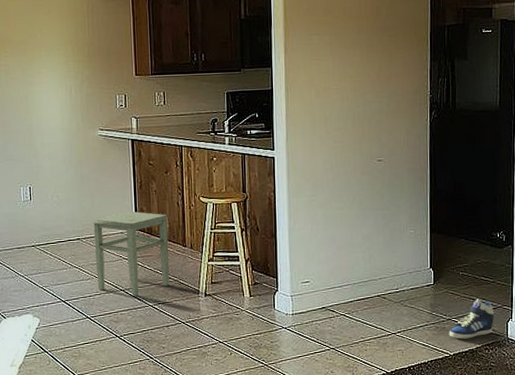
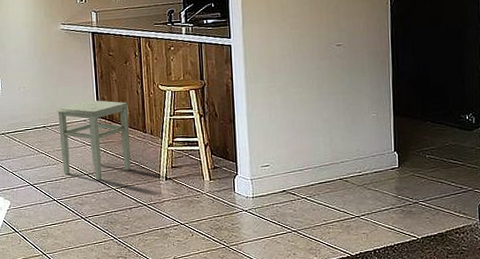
sneaker: present [449,298,495,339] -> none [416,182,465,223]

